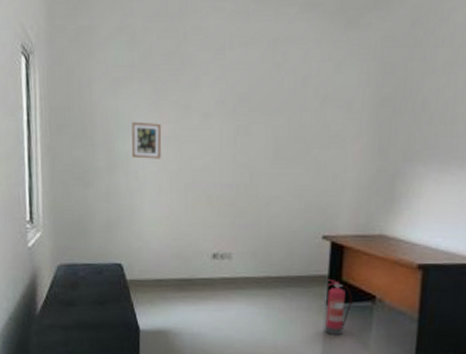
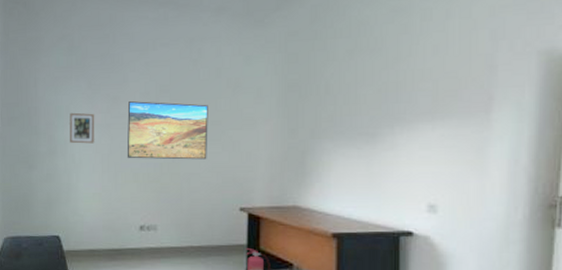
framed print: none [198,111,292,181] -> present [127,101,208,160]

